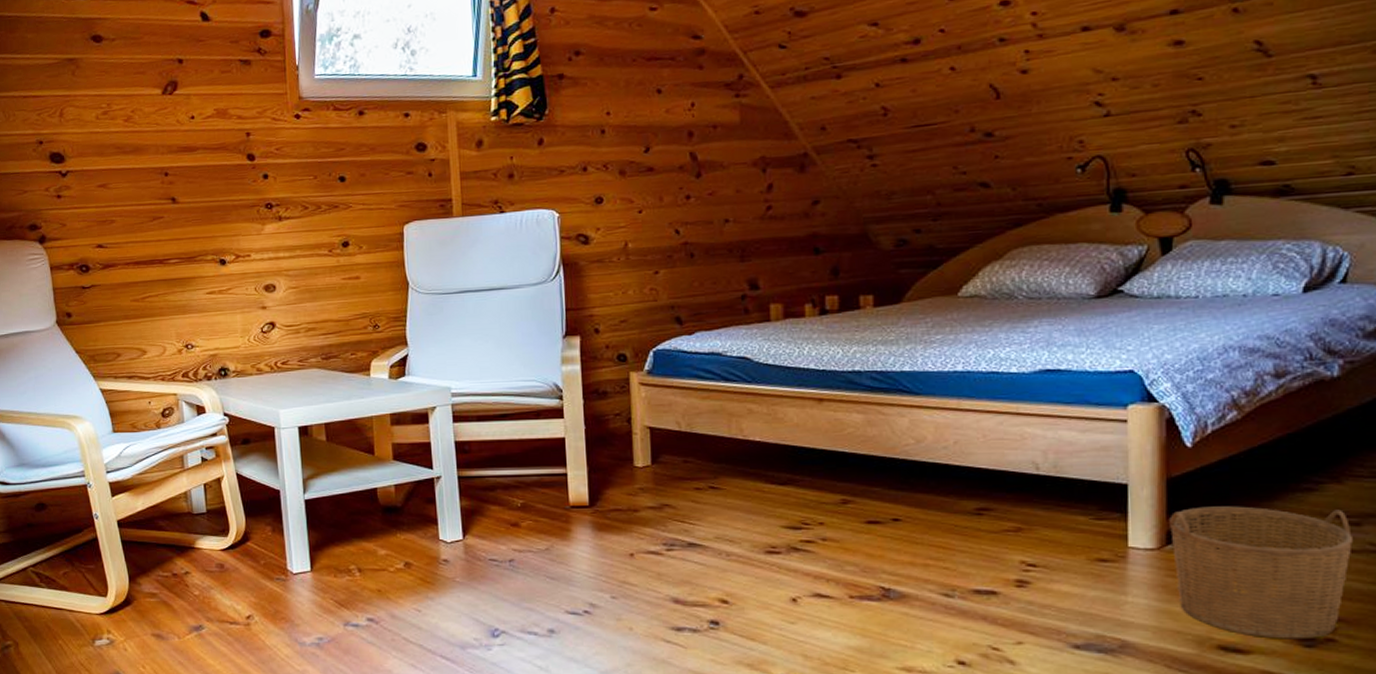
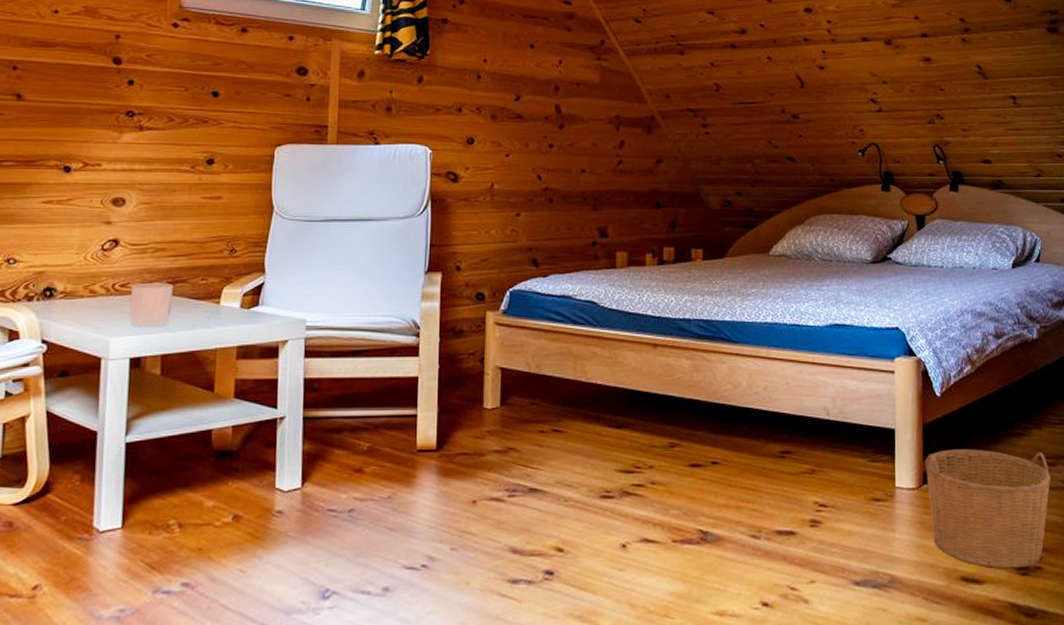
mug: none [290,359,328,401] -> present [129,282,173,329]

